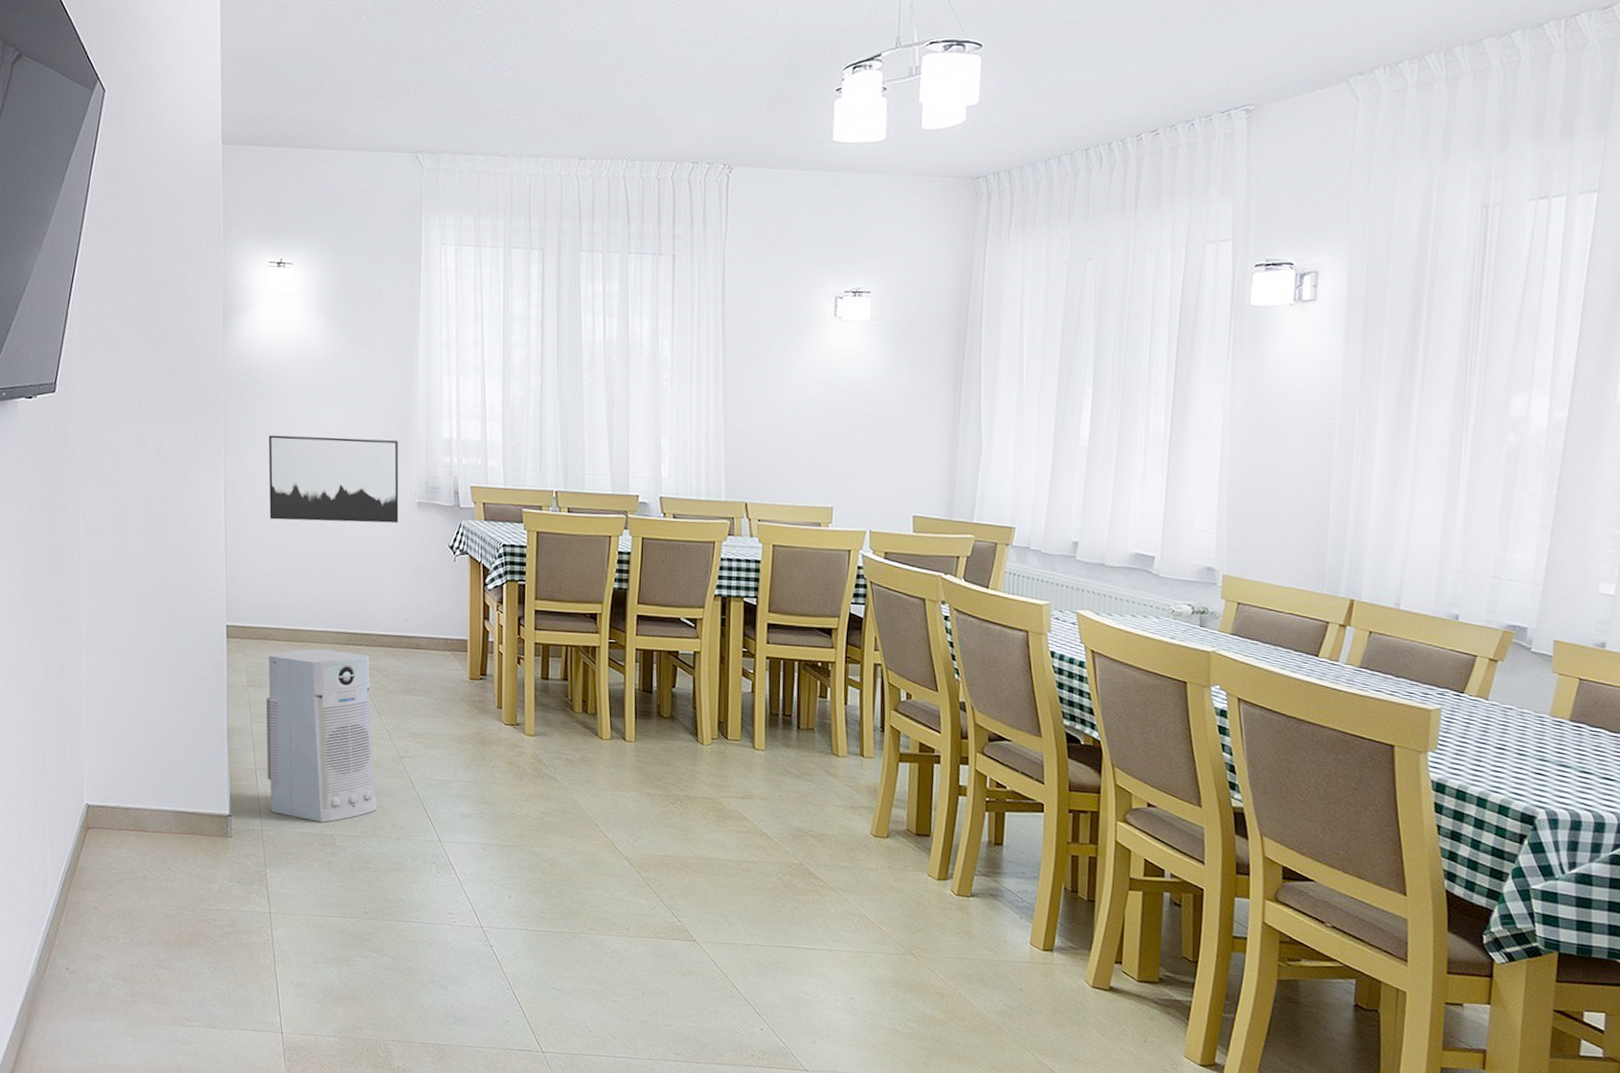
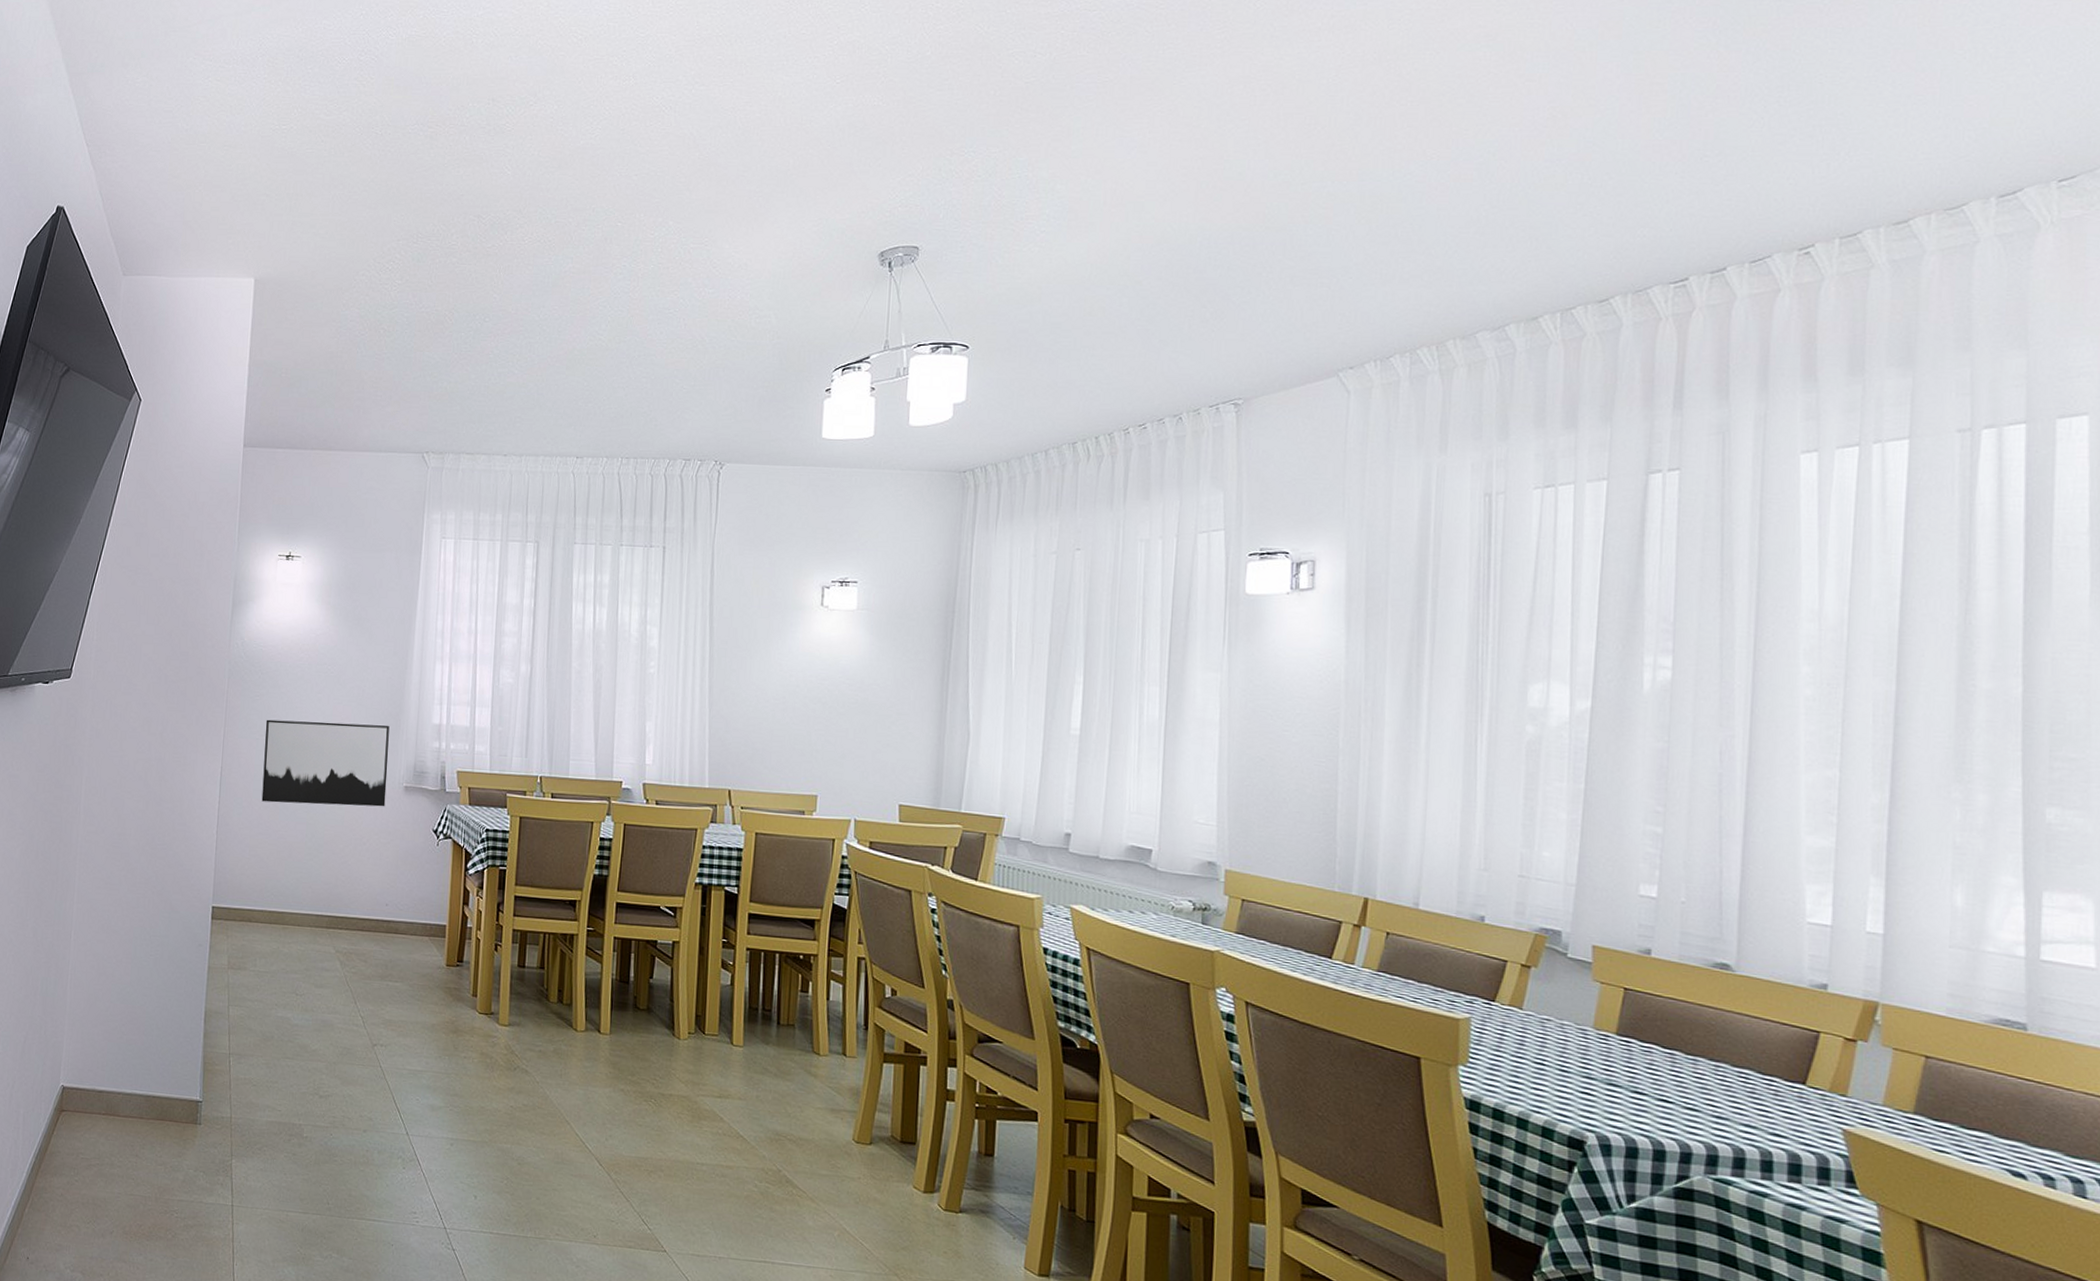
air purifier: present [266,648,376,823] -> none [240,931,349,1112]

